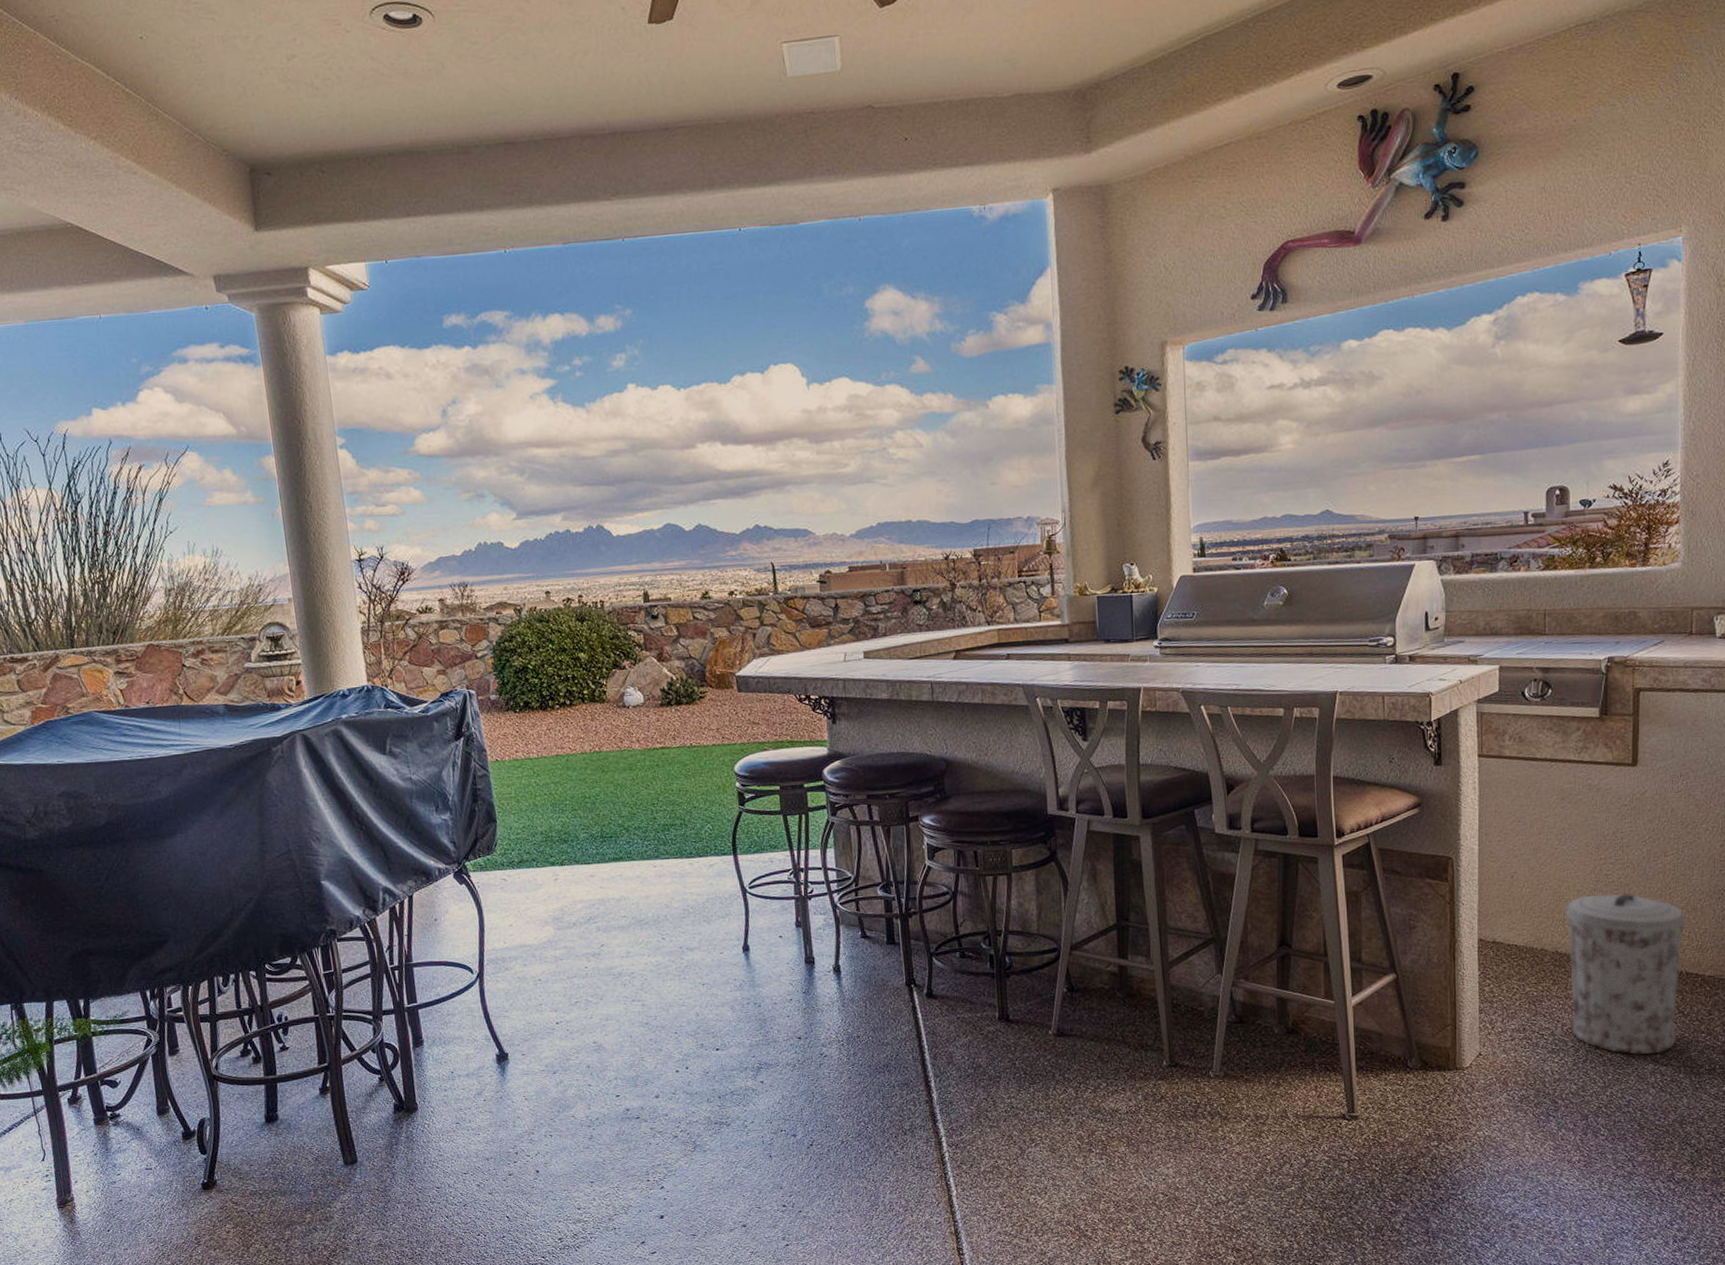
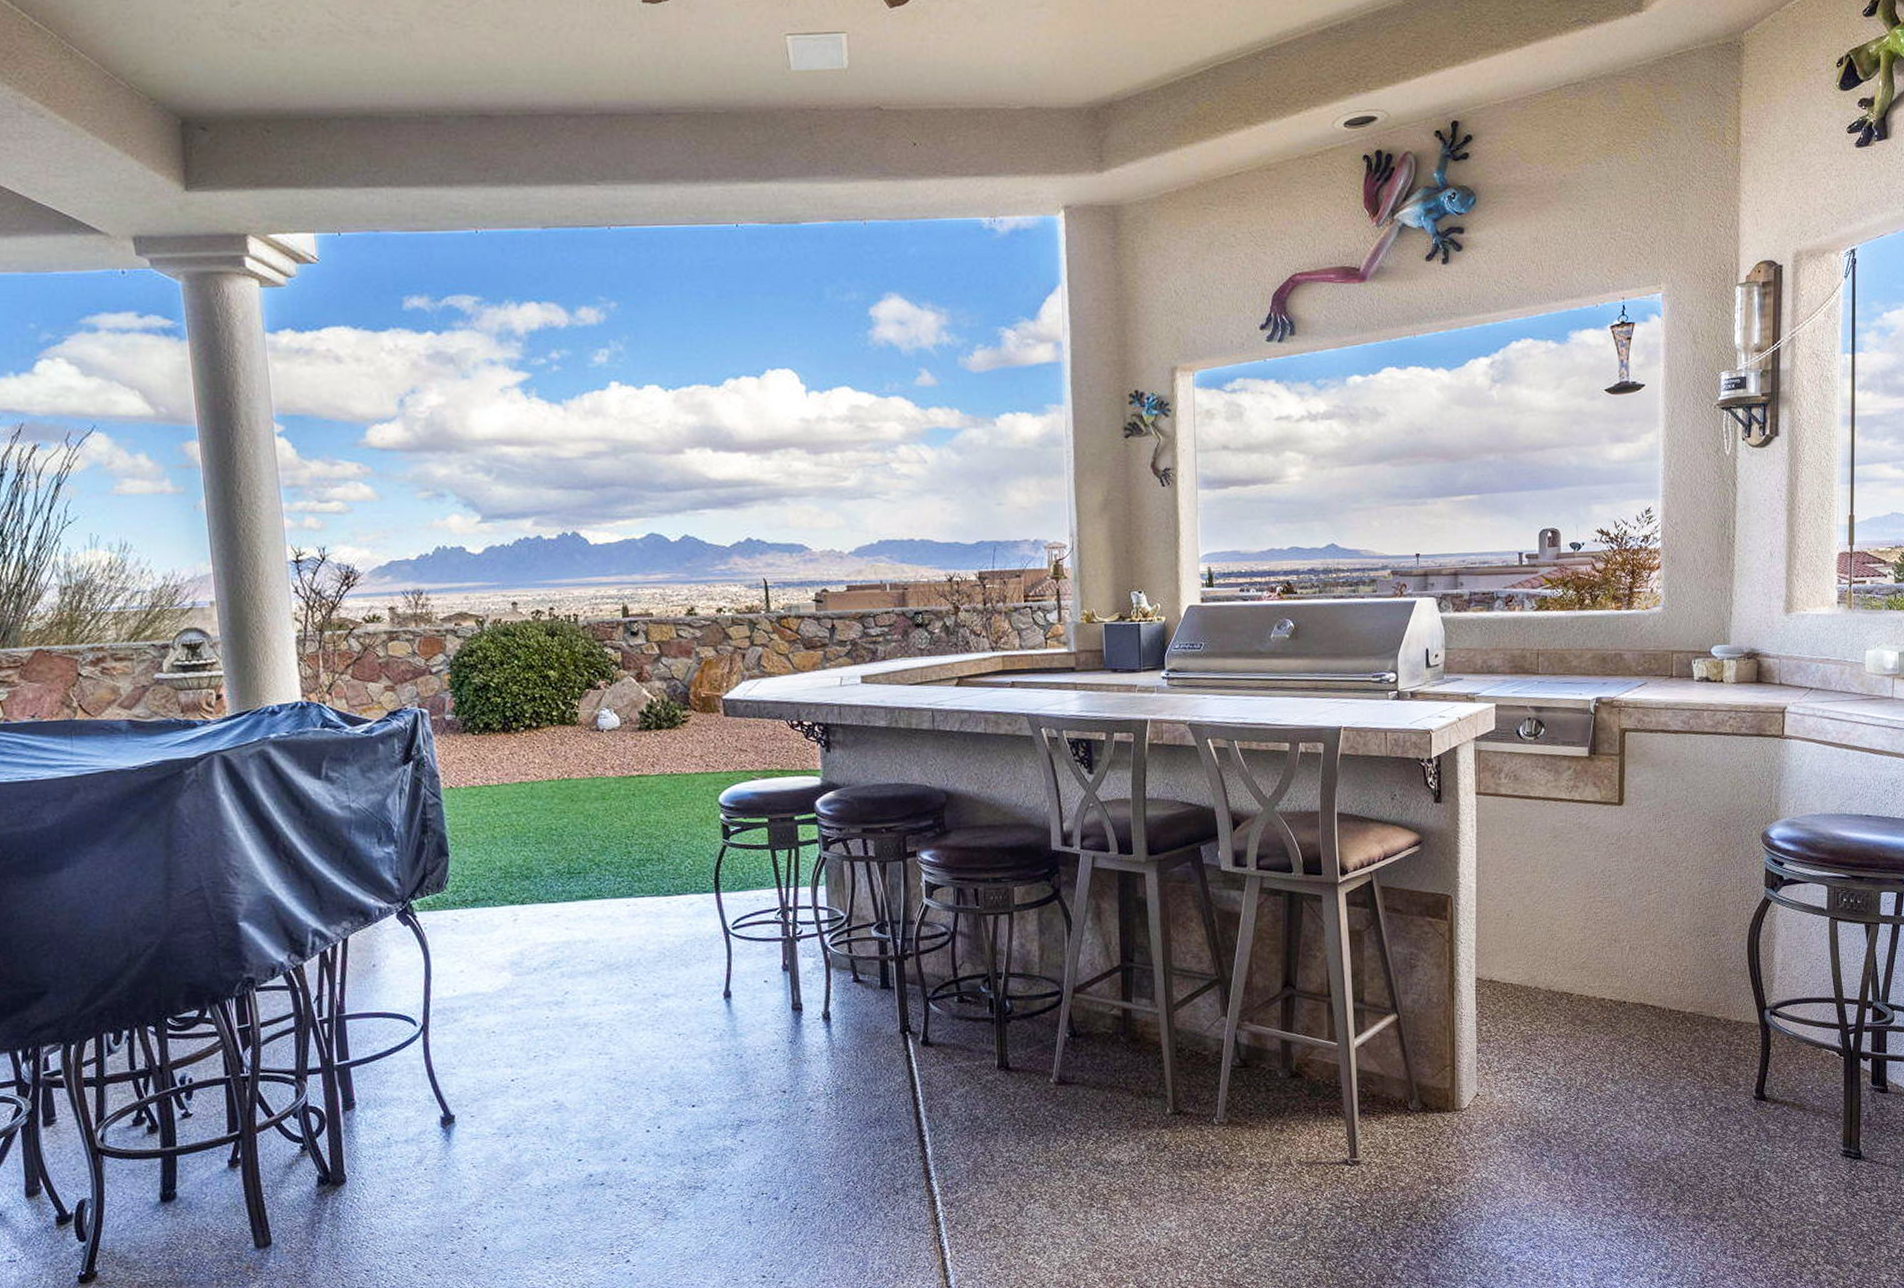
trash can: present [1566,893,1686,1055] -> none [1558,931,1668,1092]

